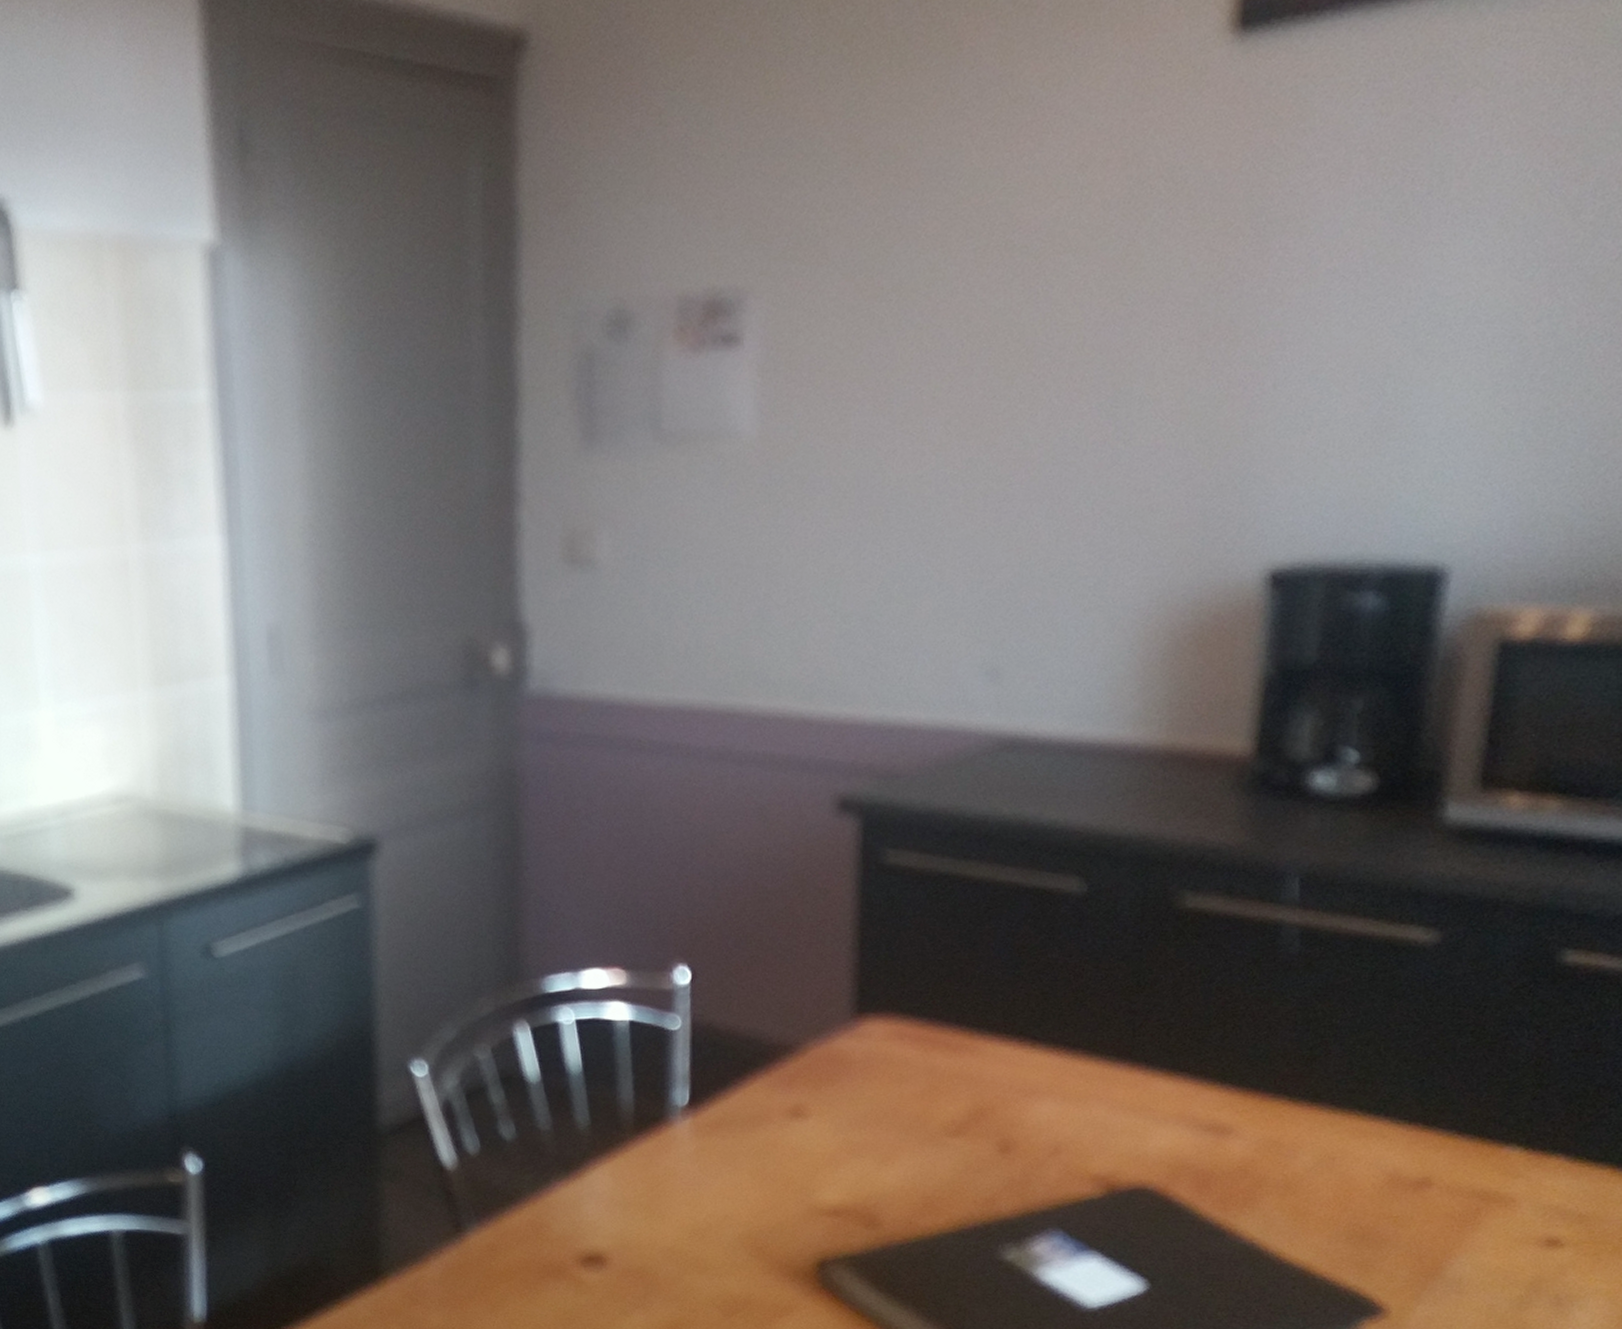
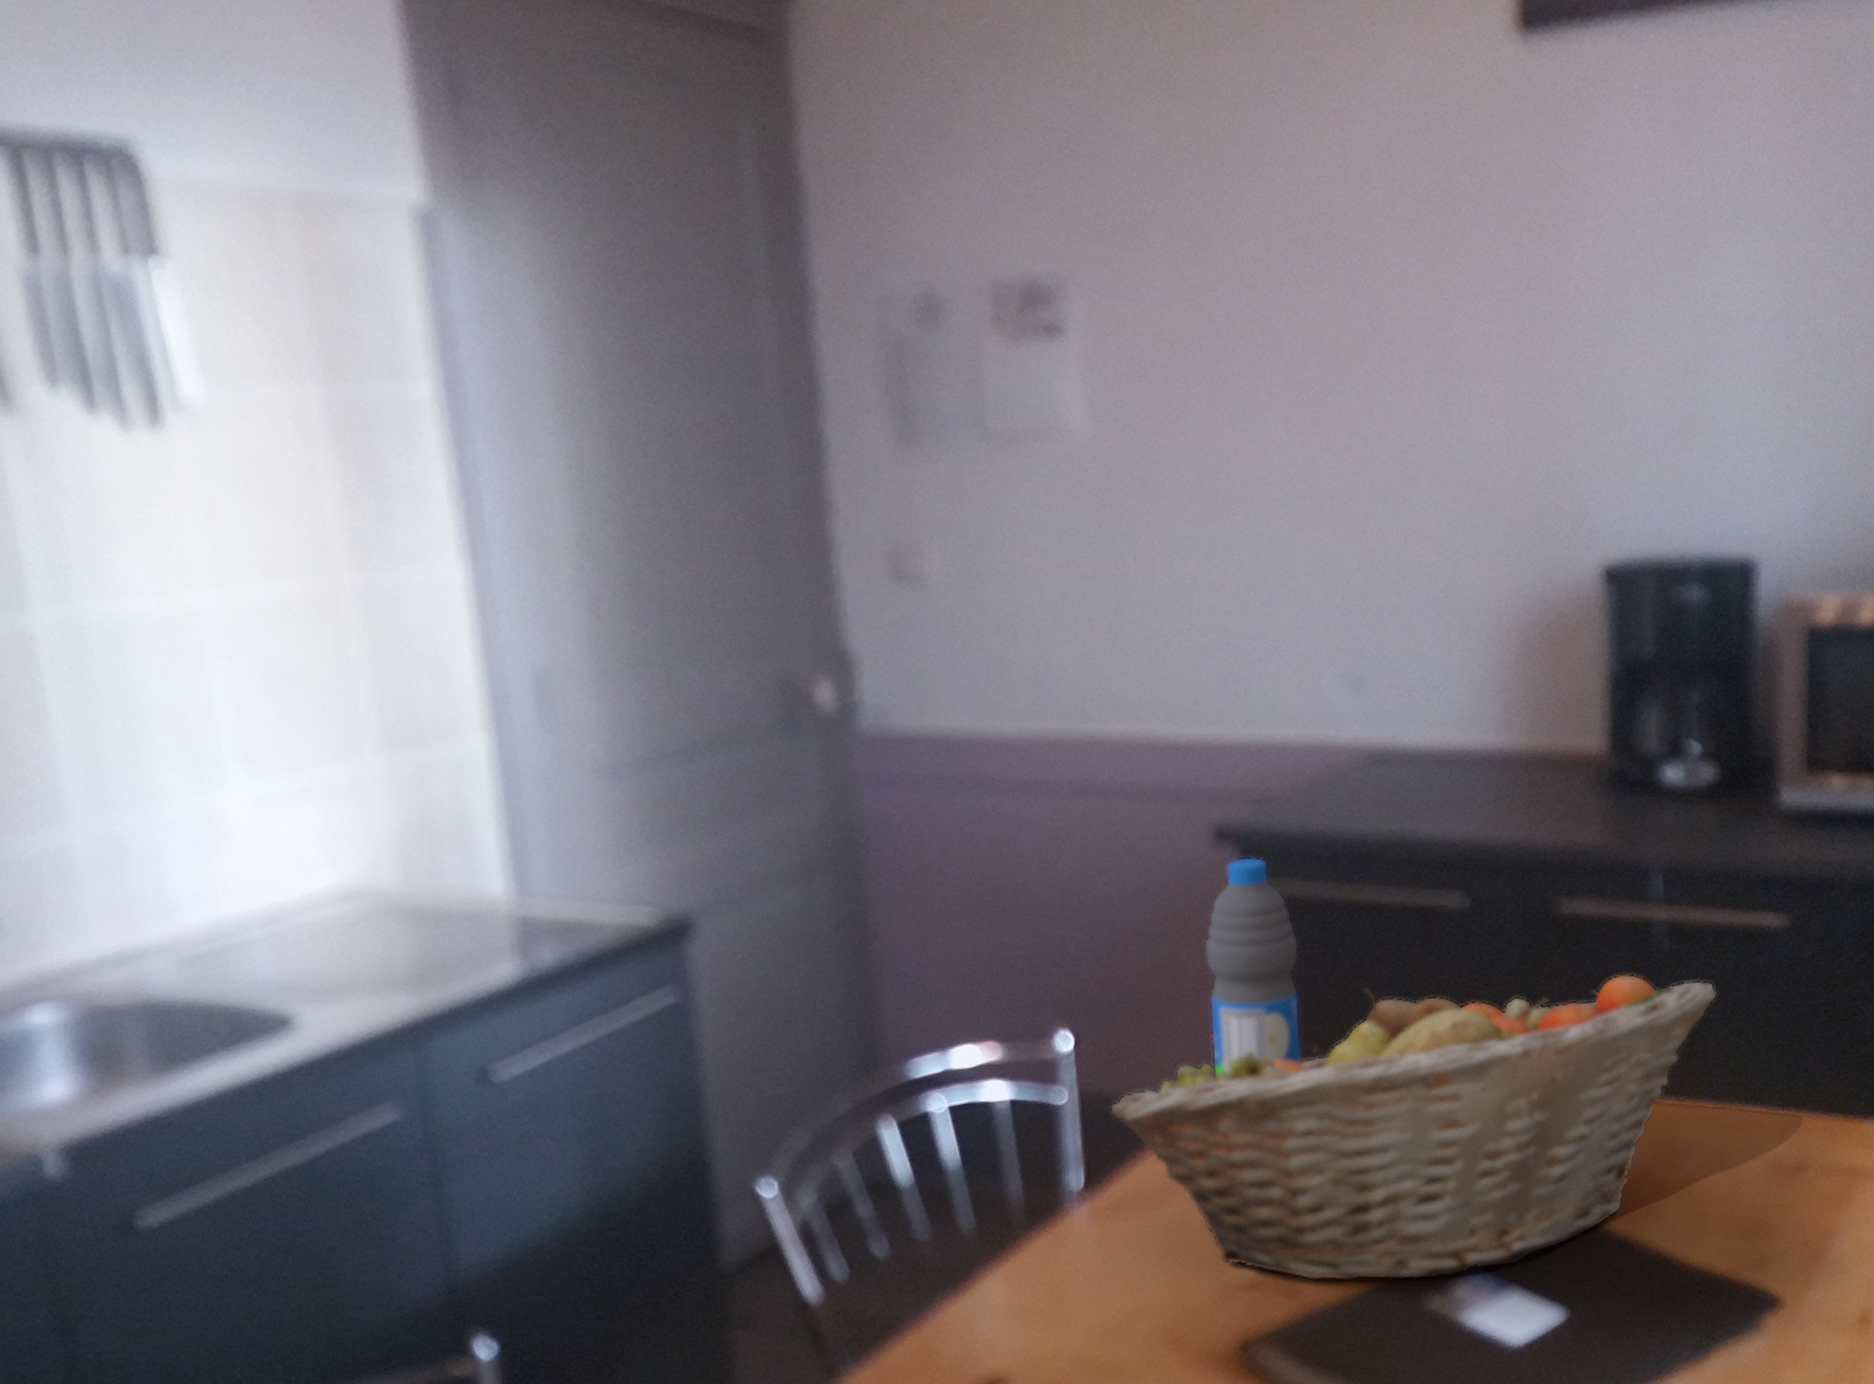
fruit basket: none [717,956,1348,1233] -> present [1109,973,1717,1282]
water bottle: none [816,828,911,1023] -> present [1204,857,1303,1078]

